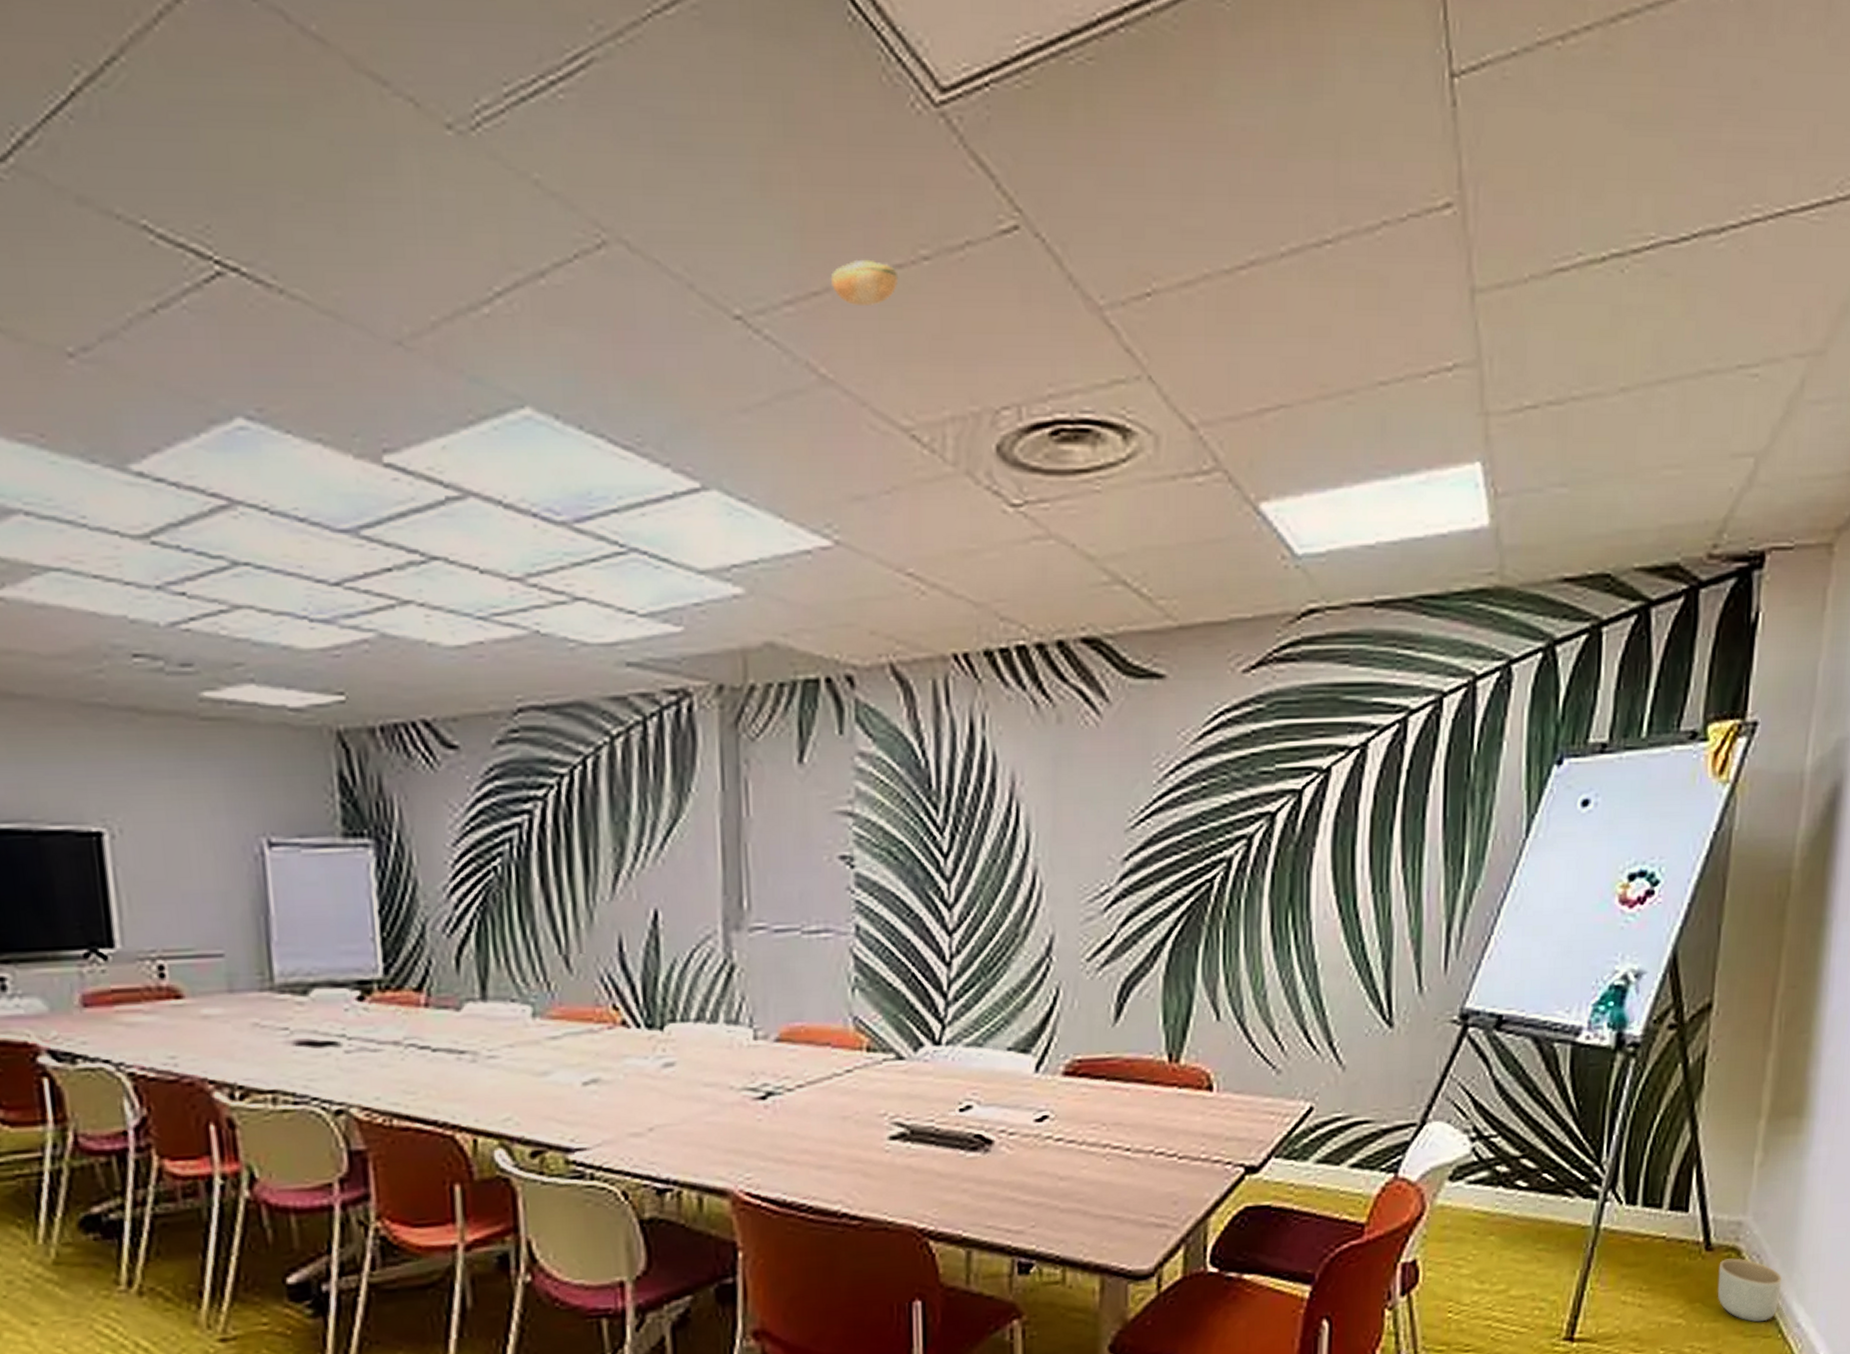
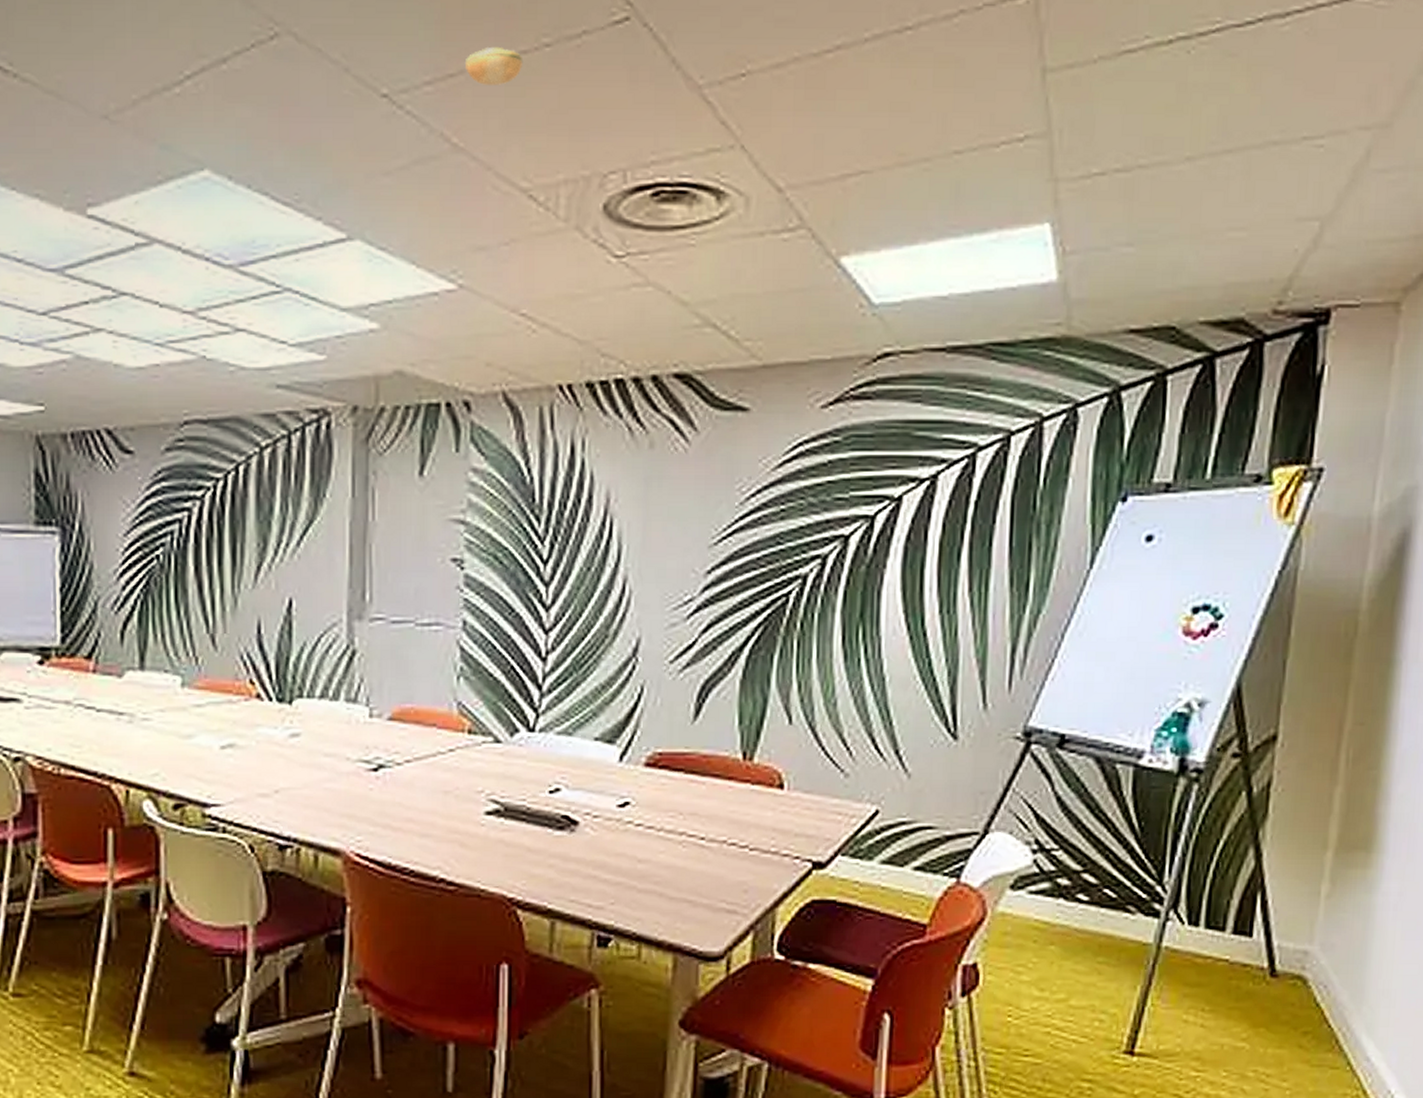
planter: present [1717,1258,1782,1322] -> none [1282,987,1351,1053]

